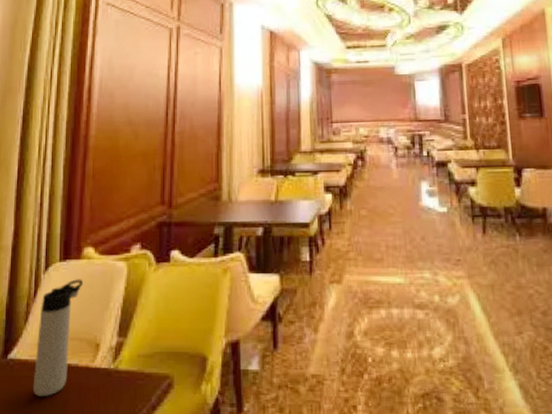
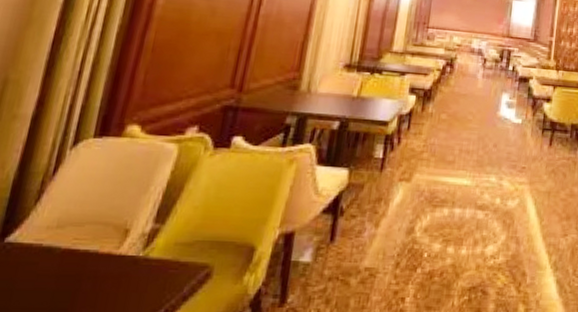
thermos bottle: present [32,279,84,396] -> none [33,158,121,285]

